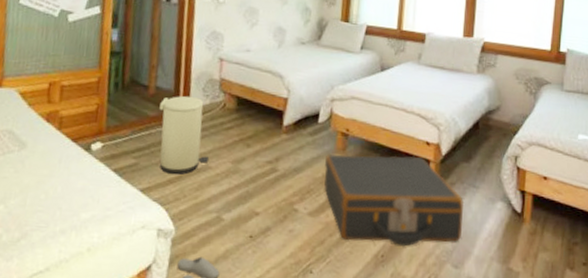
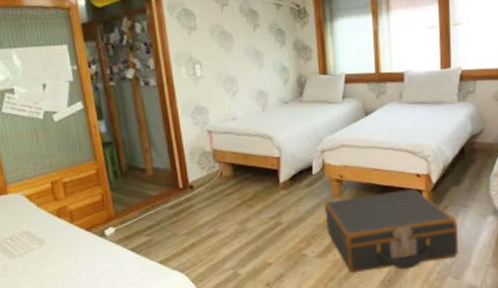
pedal bin: present [159,95,210,175] -> none [160,170,217,244]

